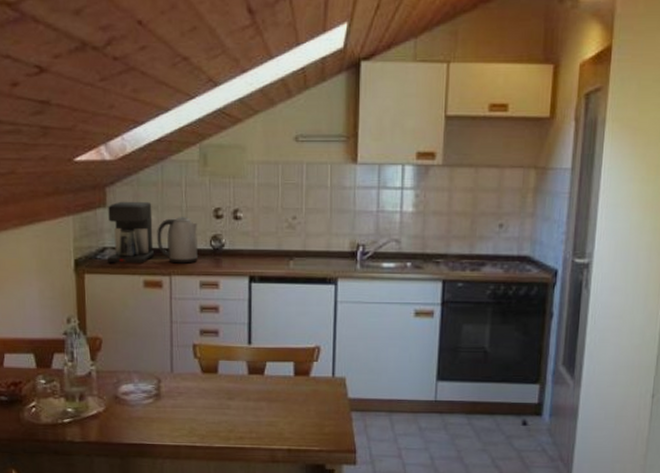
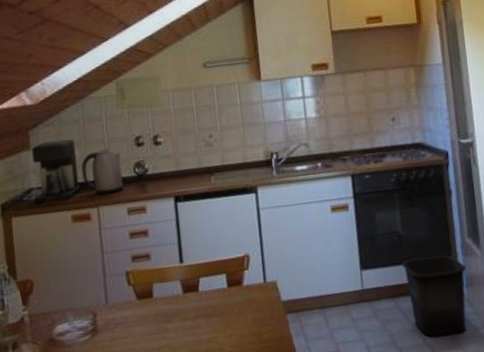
waste bin: none [482,378,553,462] -> present [401,254,467,338]

